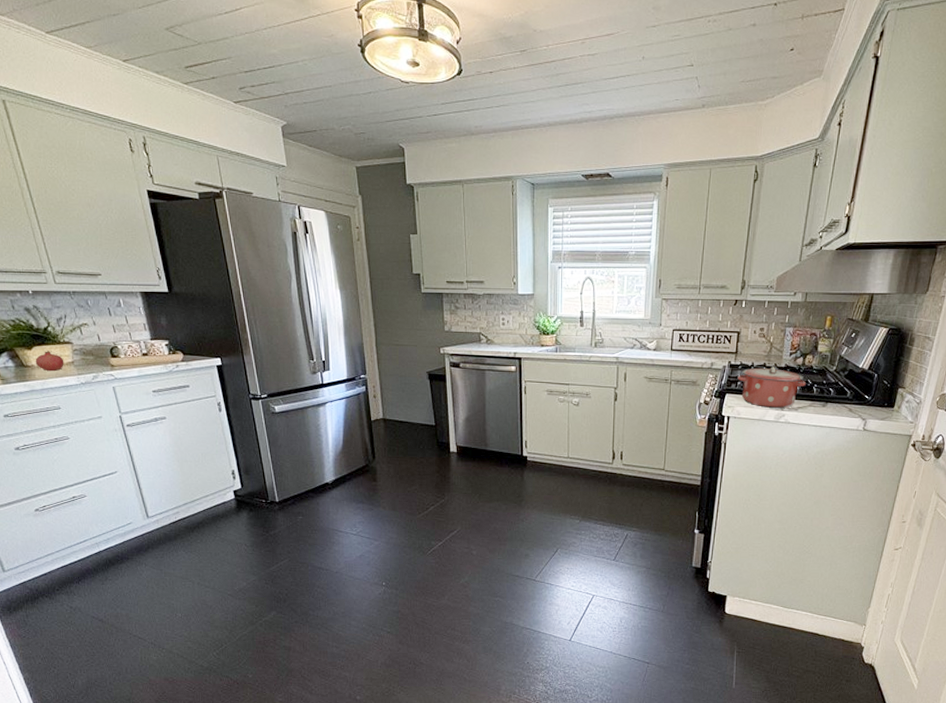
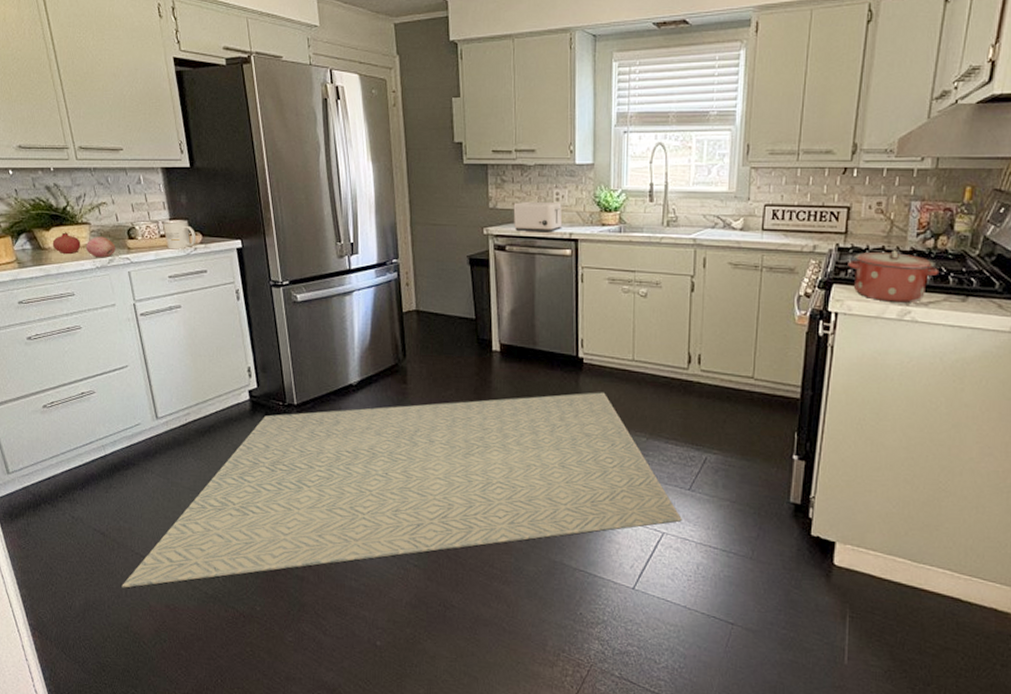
fruit: none [69,355,99,375] -> present [85,236,116,258]
rug: none [122,484,608,666] -> present [122,392,682,588]
mug: none [145,341,178,367] -> present [163,221,197,250]
toaster: none [466,325,508,352] -> present [513,201,563,233]

